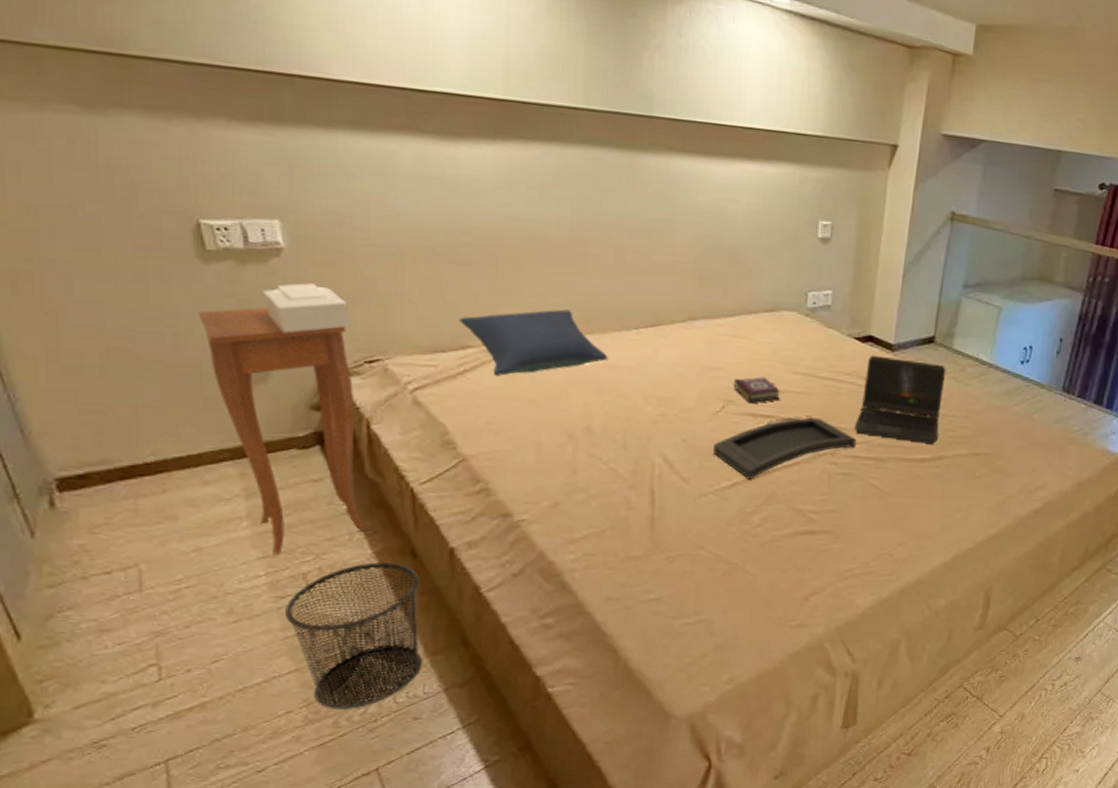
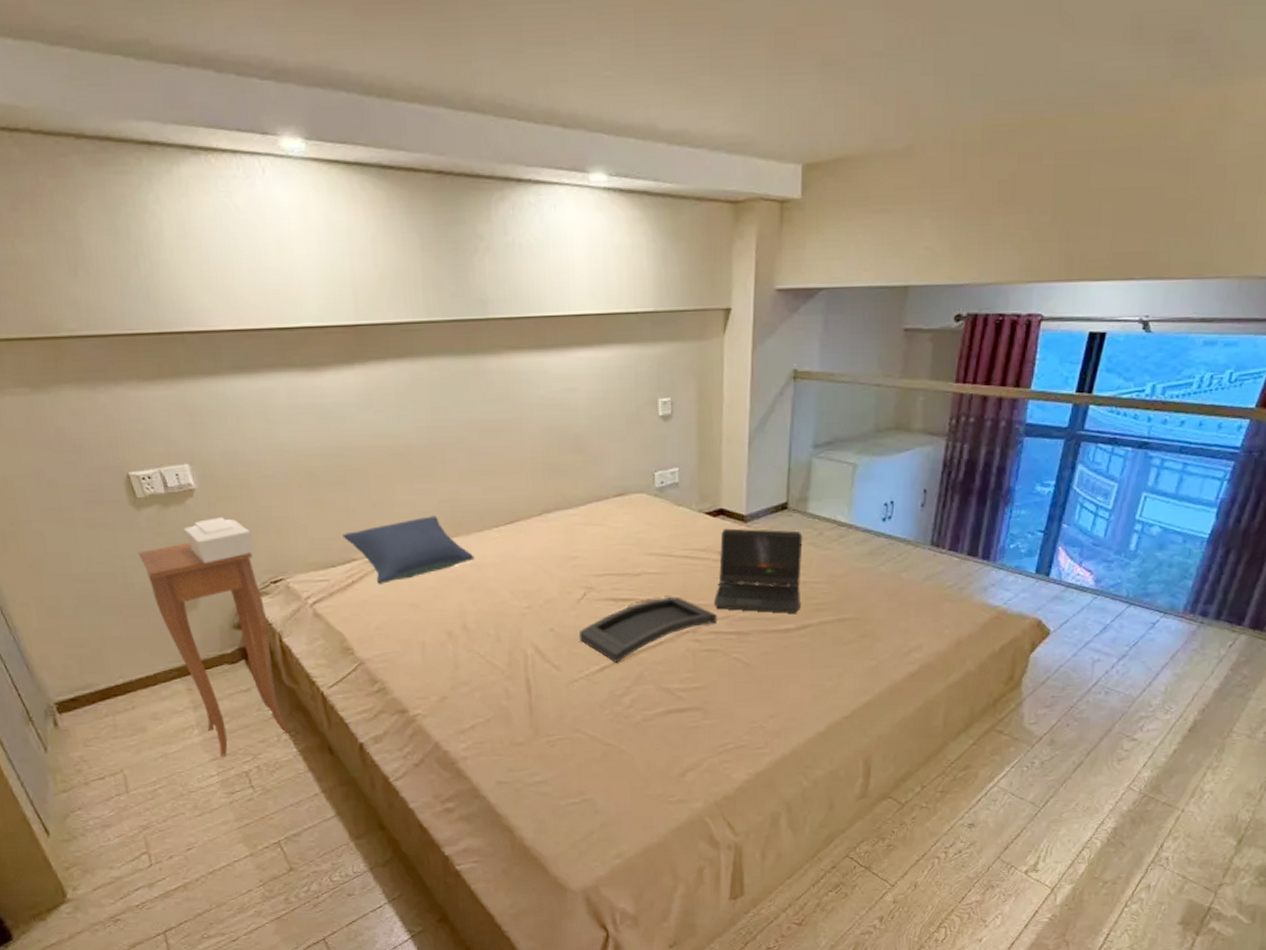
waste bin: present [285,562,422,709] -> none [236,759,349,888]
book: present [733,376,780,404] -> none [591,561,638,589]

